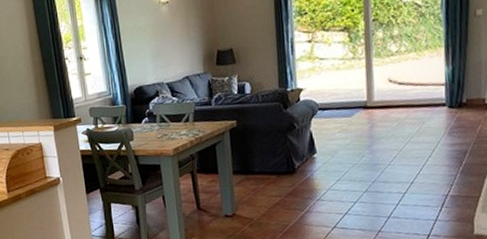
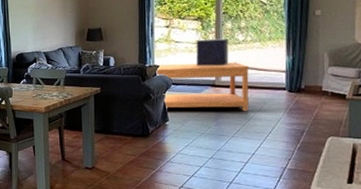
coffee table: none [300,78,406,138] -> present [157,62,249,111]
decorative cube: none [343,50,381,86] -> present [196,38,229,66]

